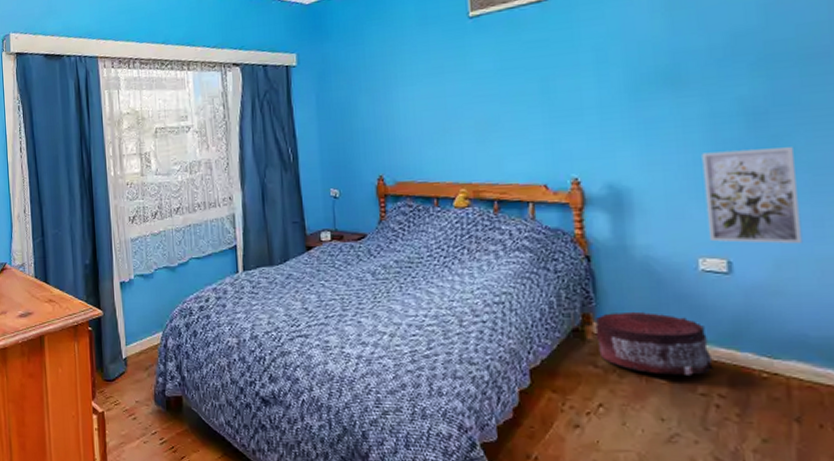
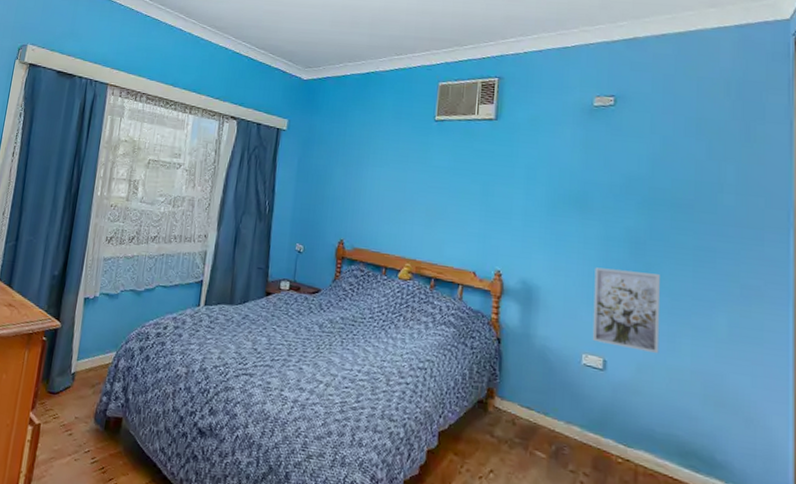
pouf: present [595,311,714,375] -> none [496,390,583,454]

